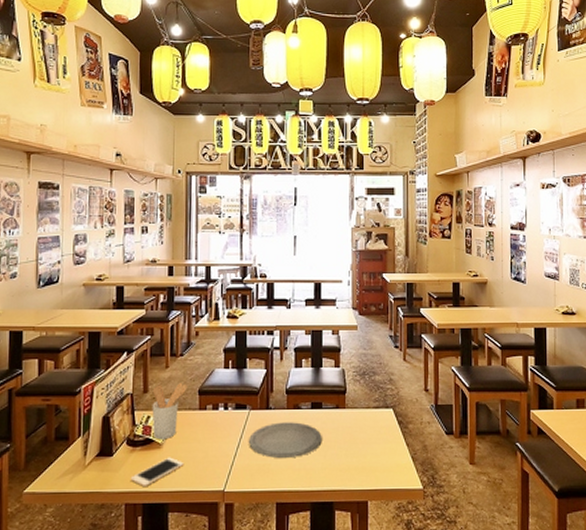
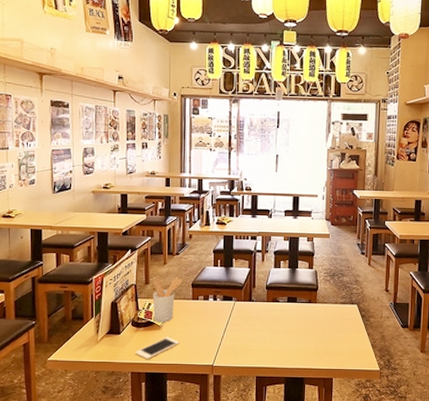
plate: present [249,422,322,459] -> none [234,312,296,342]

